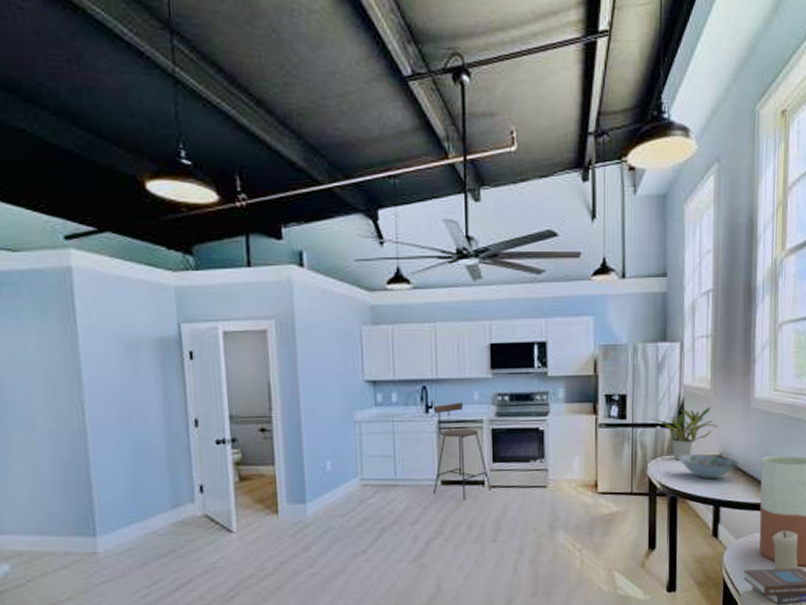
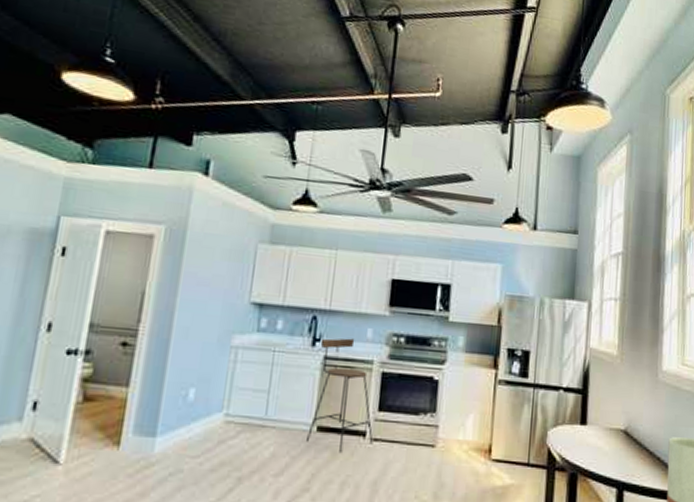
potted plant: present [651,406,718,461] -> none [554,373,624,432]
decorative bowl: present [678,454,738,480] -> none [580,425,644,457]

